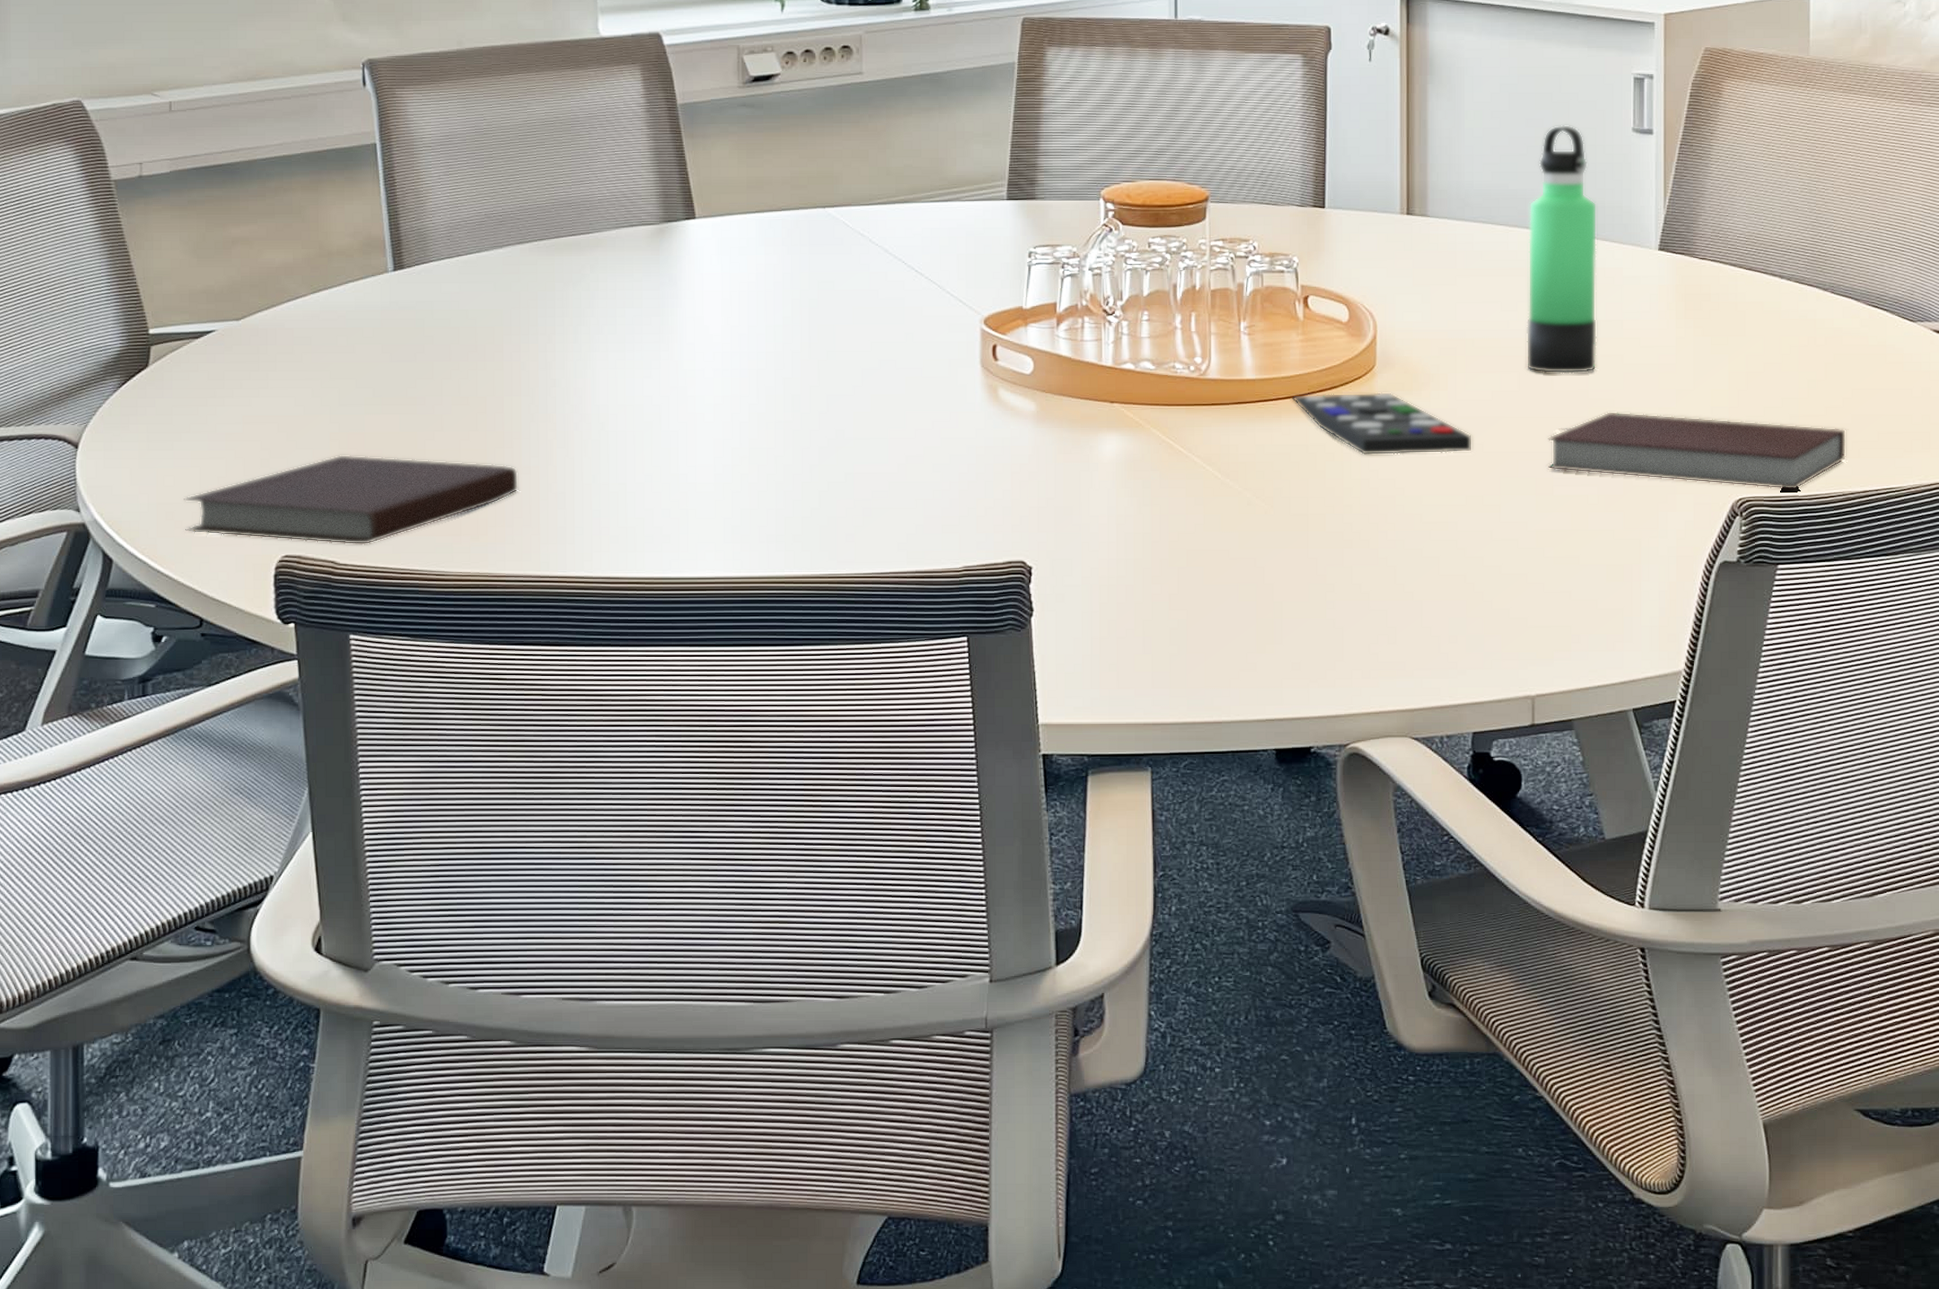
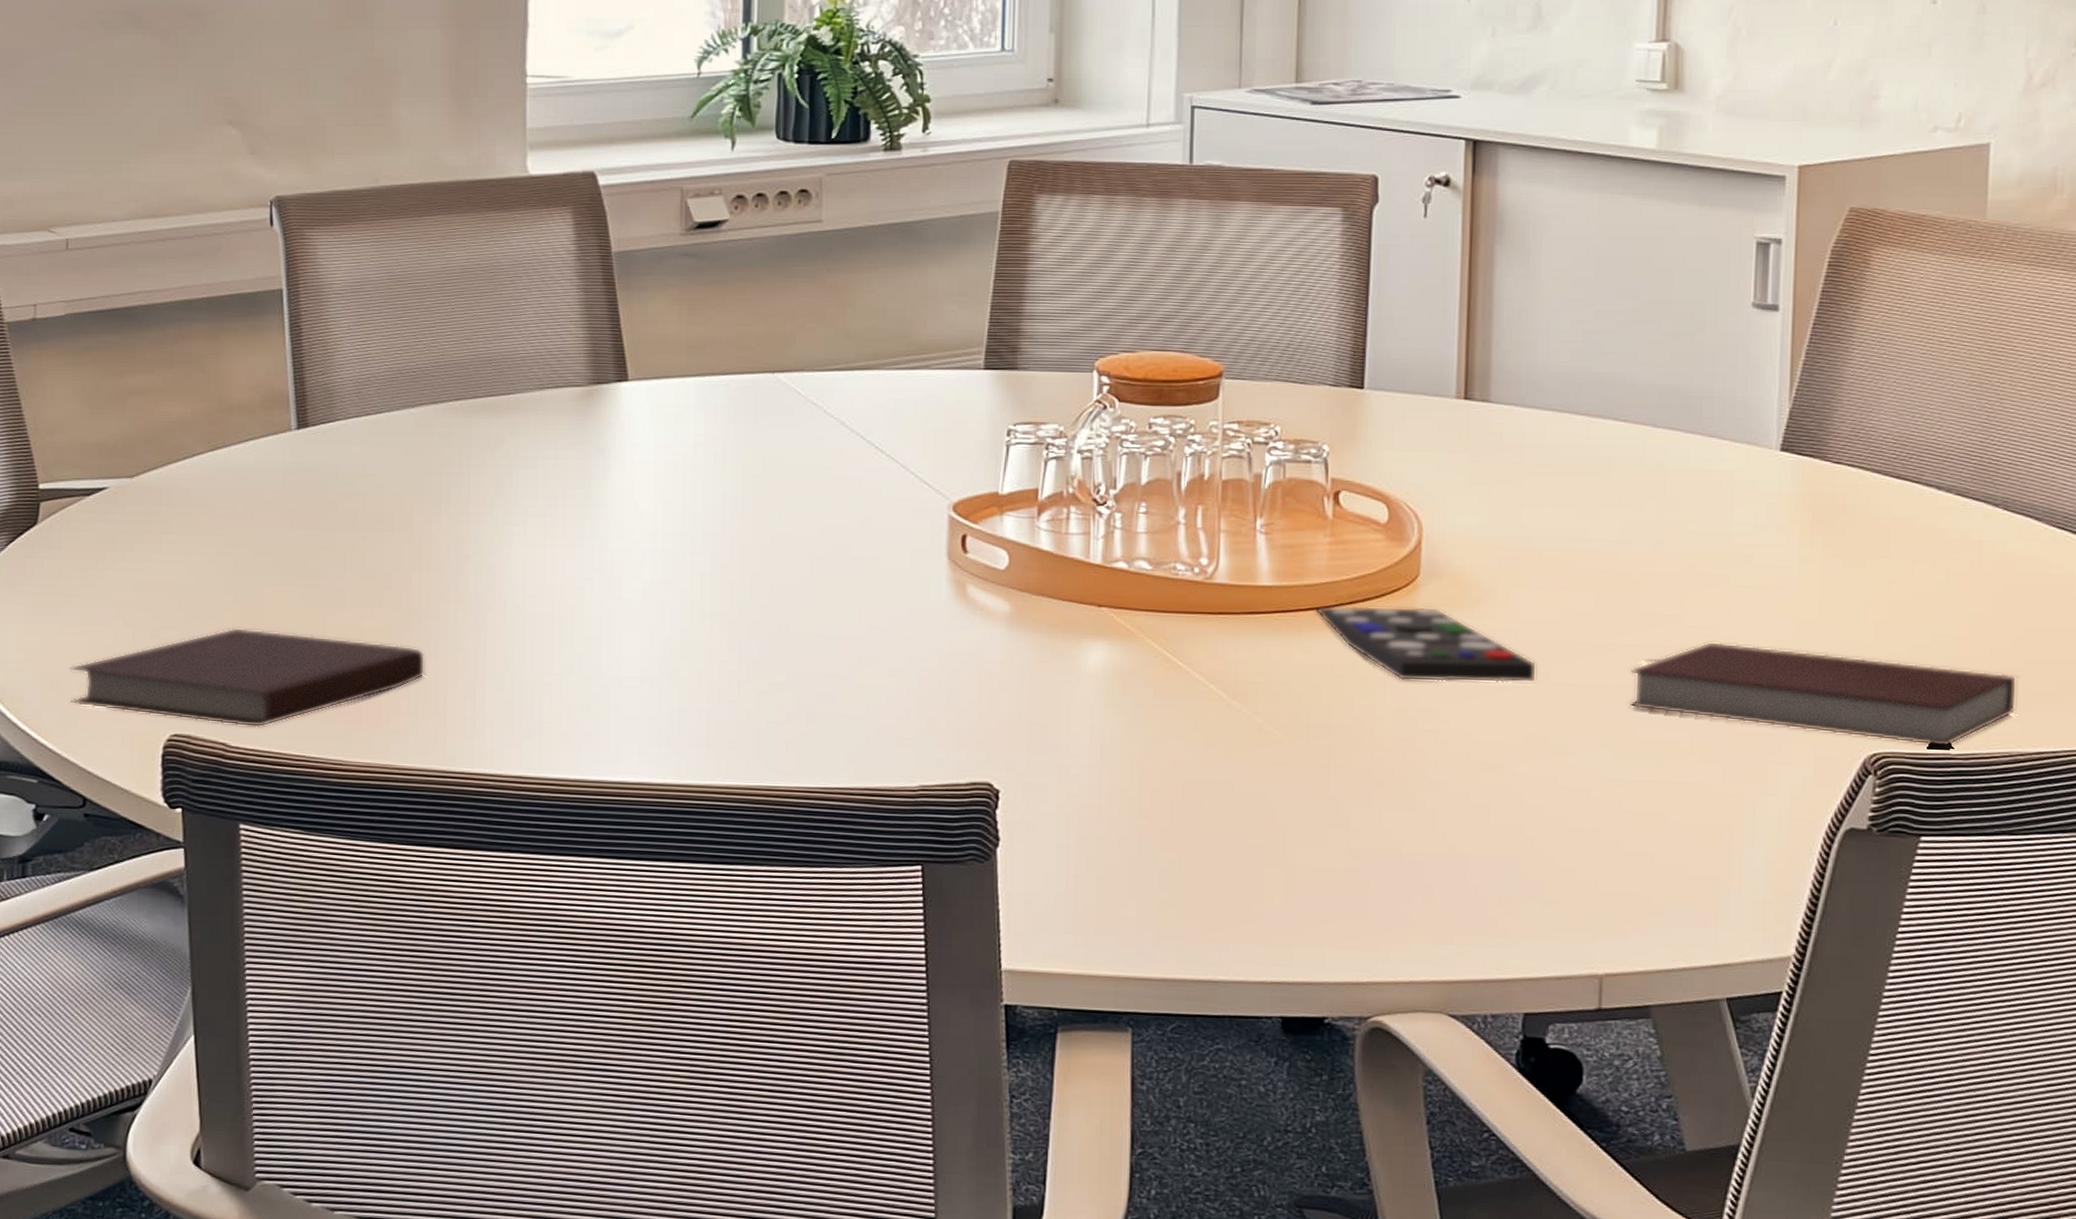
thermos bottle: present [1526,125,1598,374] -> none [1606,297,1704,595]

